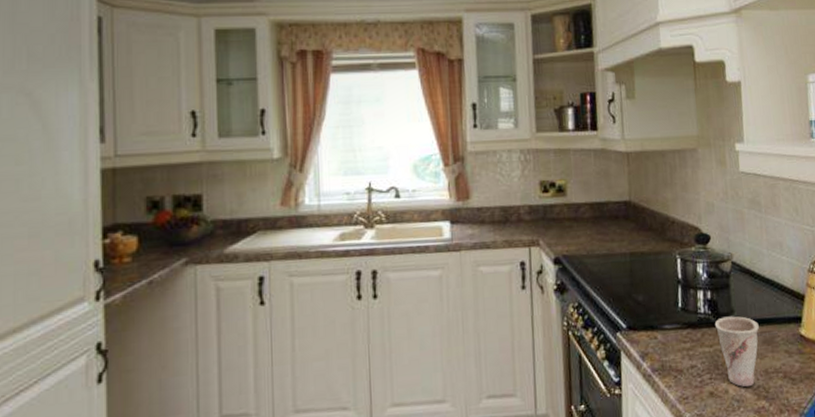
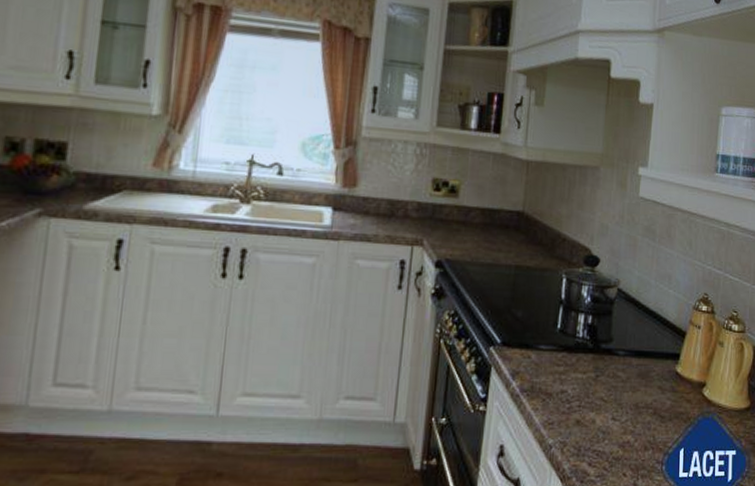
cup: present [714,316,759,387] -> none [591,344,636,418]

